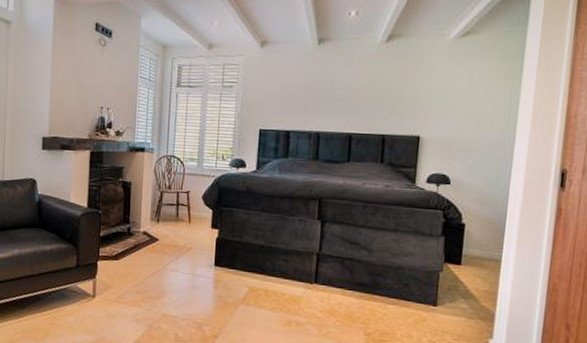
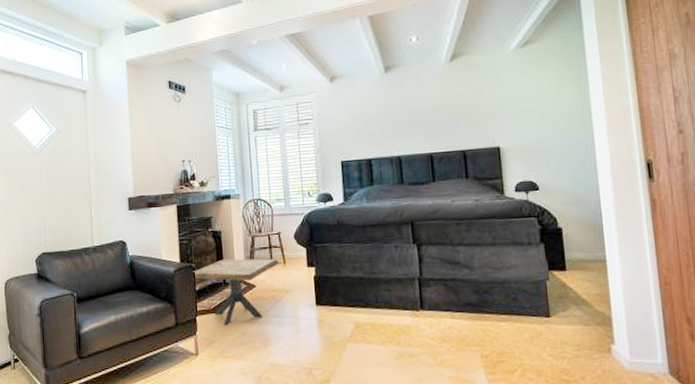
side table: none [98,209,183,274] -> present [192,258,278,326]

